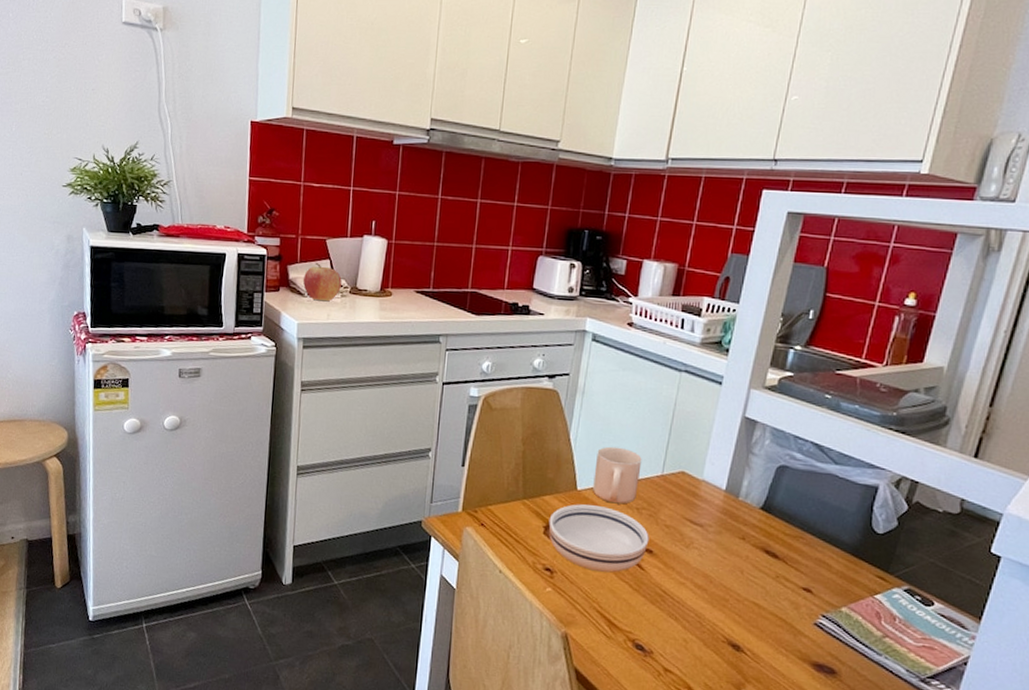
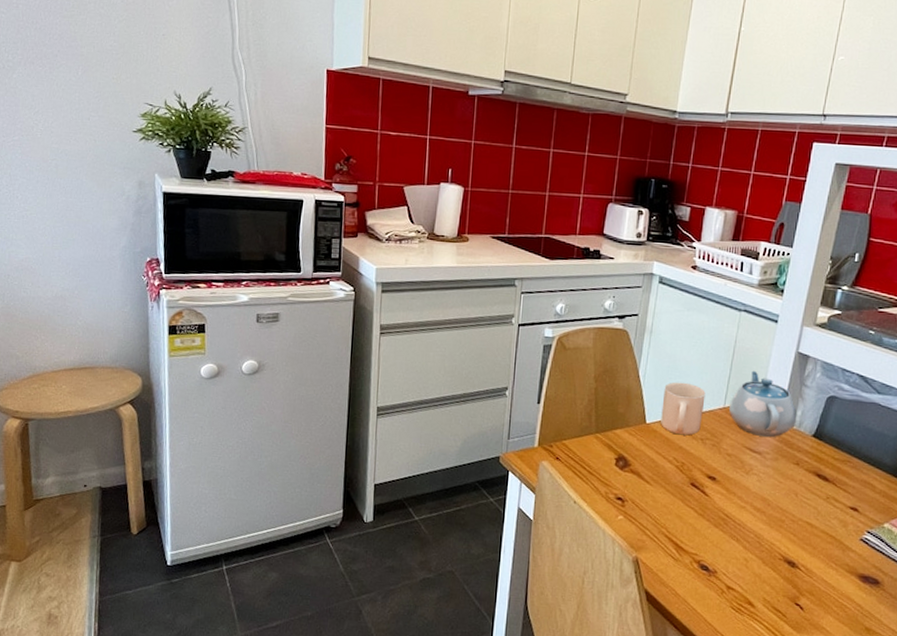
fruit: present [303,262,342,302] -> none [381,208,419,247]
bowl: present [548,504,649,573] -> none [619,436,713,500]
teapot: none [667,436,742,509] -> present [729,370,796,437]

